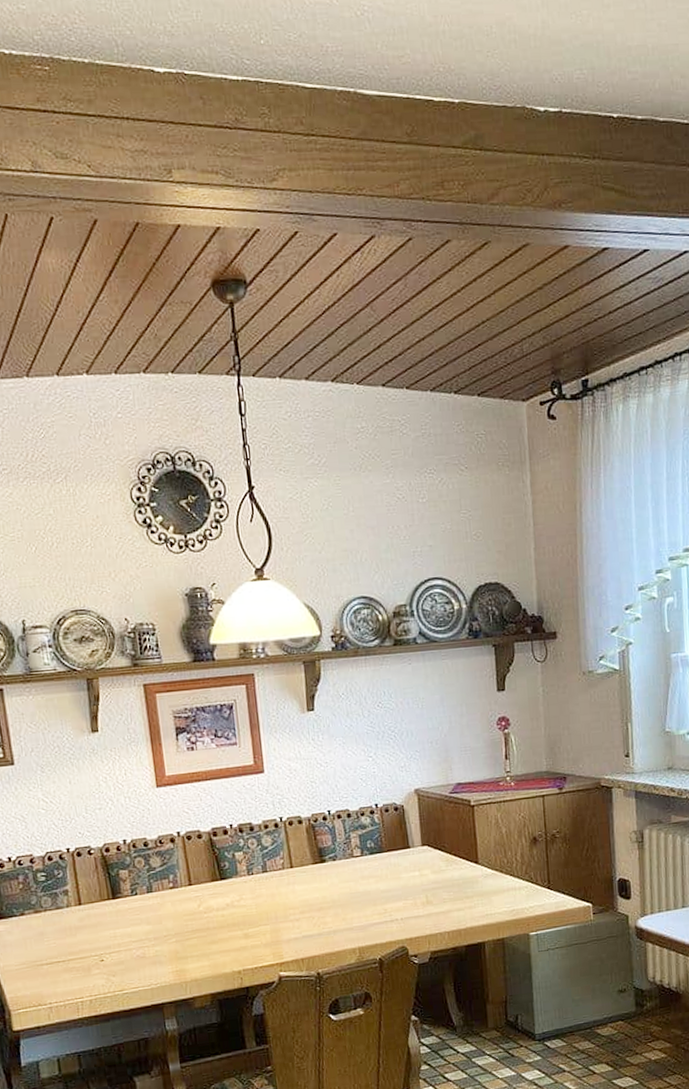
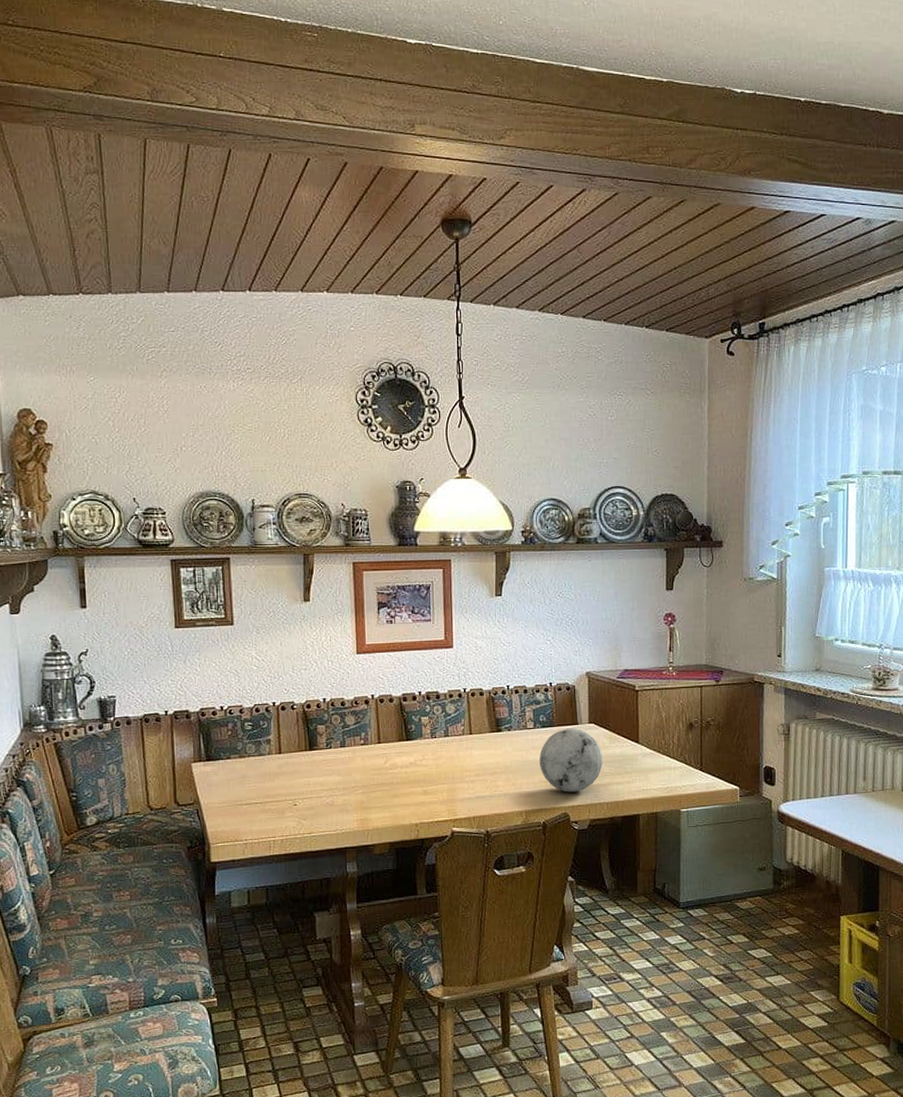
decorative orb: none [370,852,441,924] -> present [539,728,603,792]

